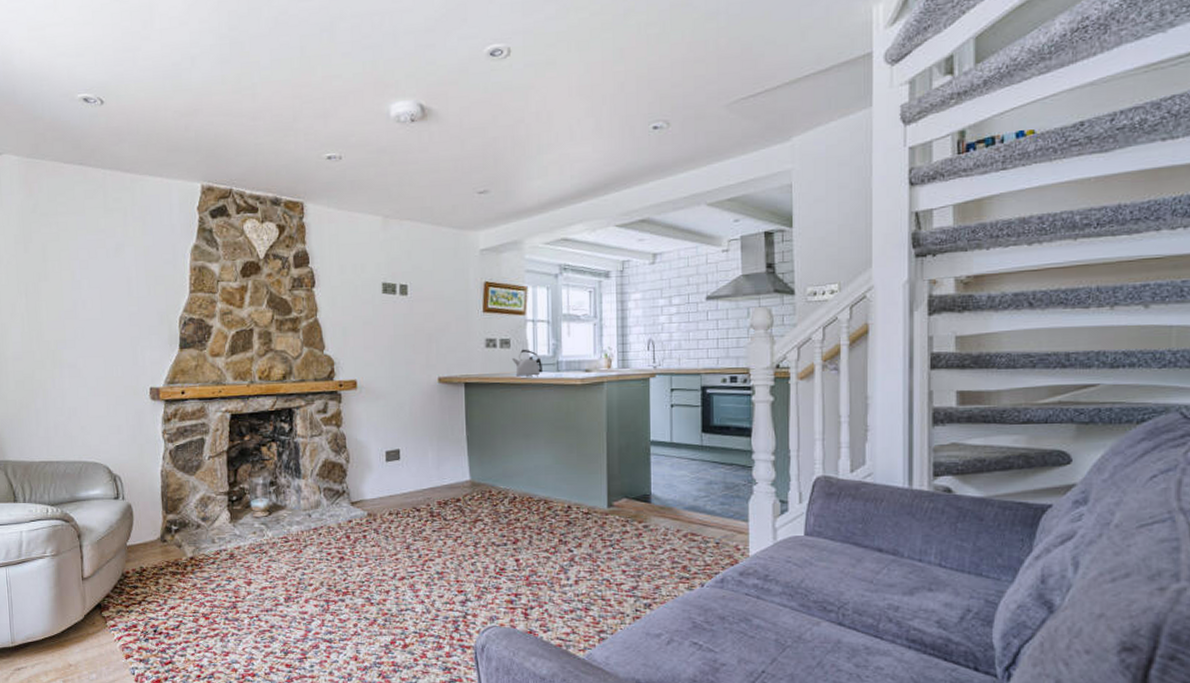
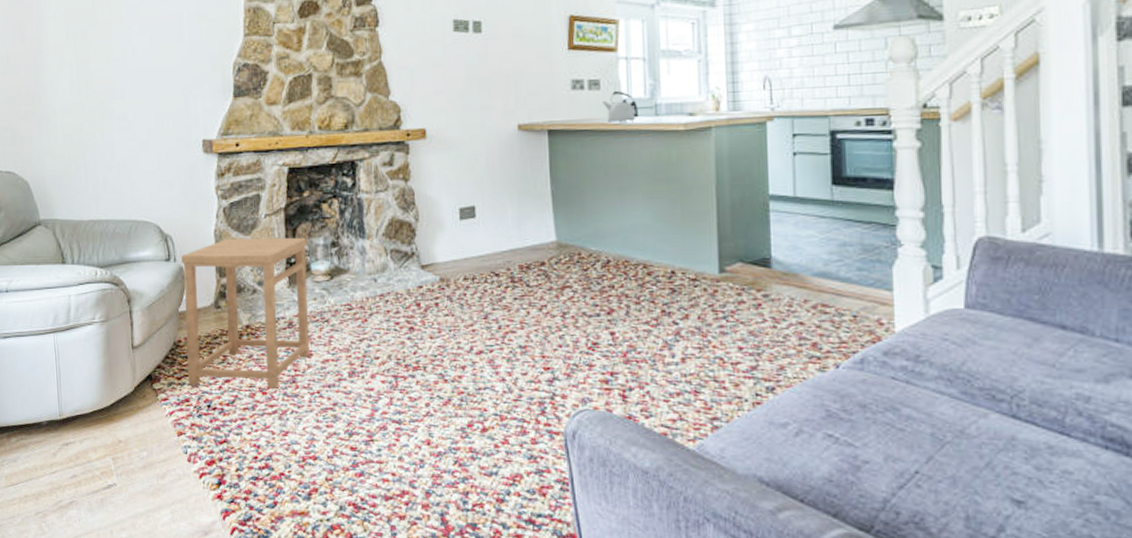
side table: none [129,477,249,614] -> present [181,237,310,388]

